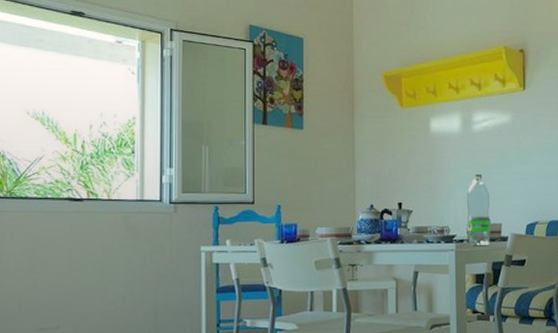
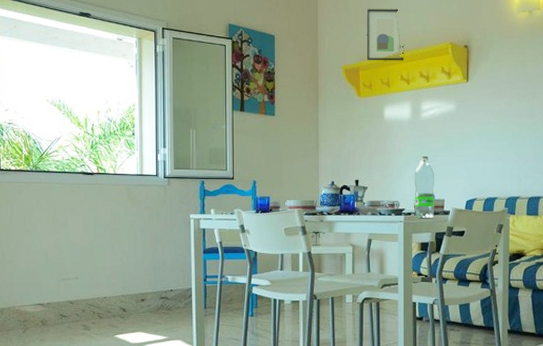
picture frame: none [409,9,453,67] -> present [366,9,404,61]

